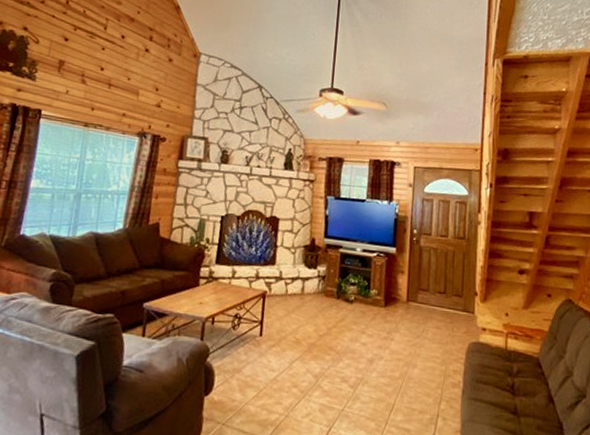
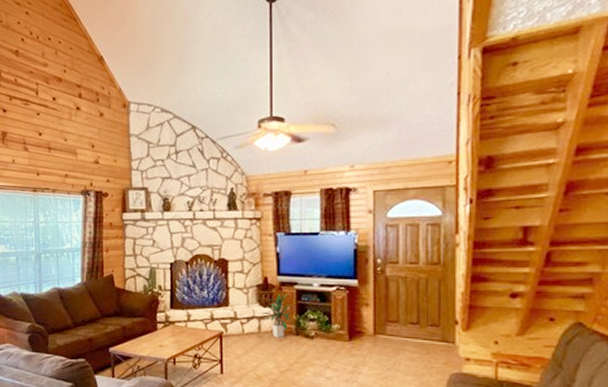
indoor plant: none [305,255,336,300] -> present [260,293,294,337]

